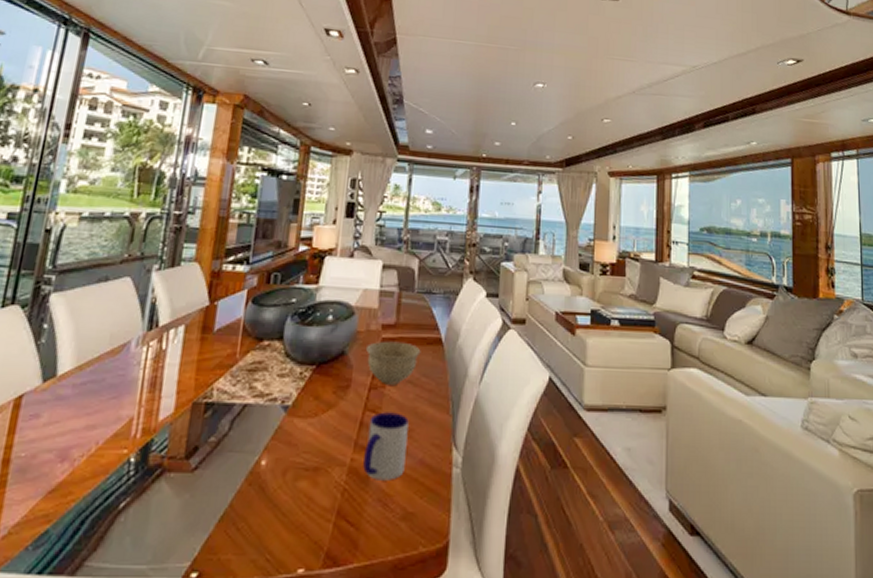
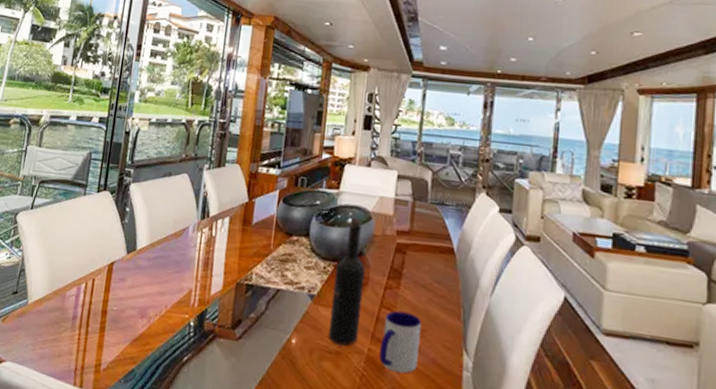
wine bottle: none [304,314,348,459] -> present [327,218,366,346]
bowl: present [365,341,421,385] -> none [381,246,434,288]

